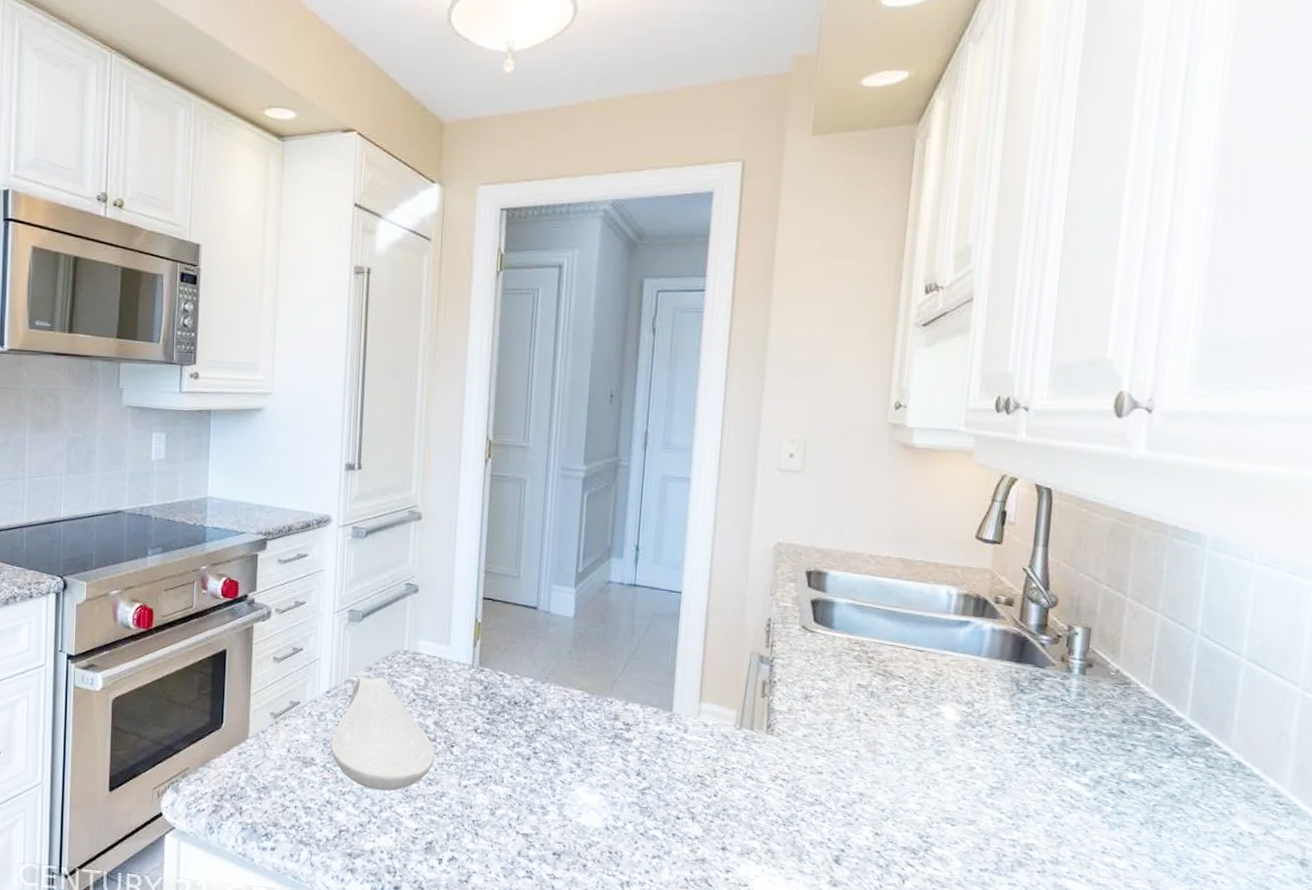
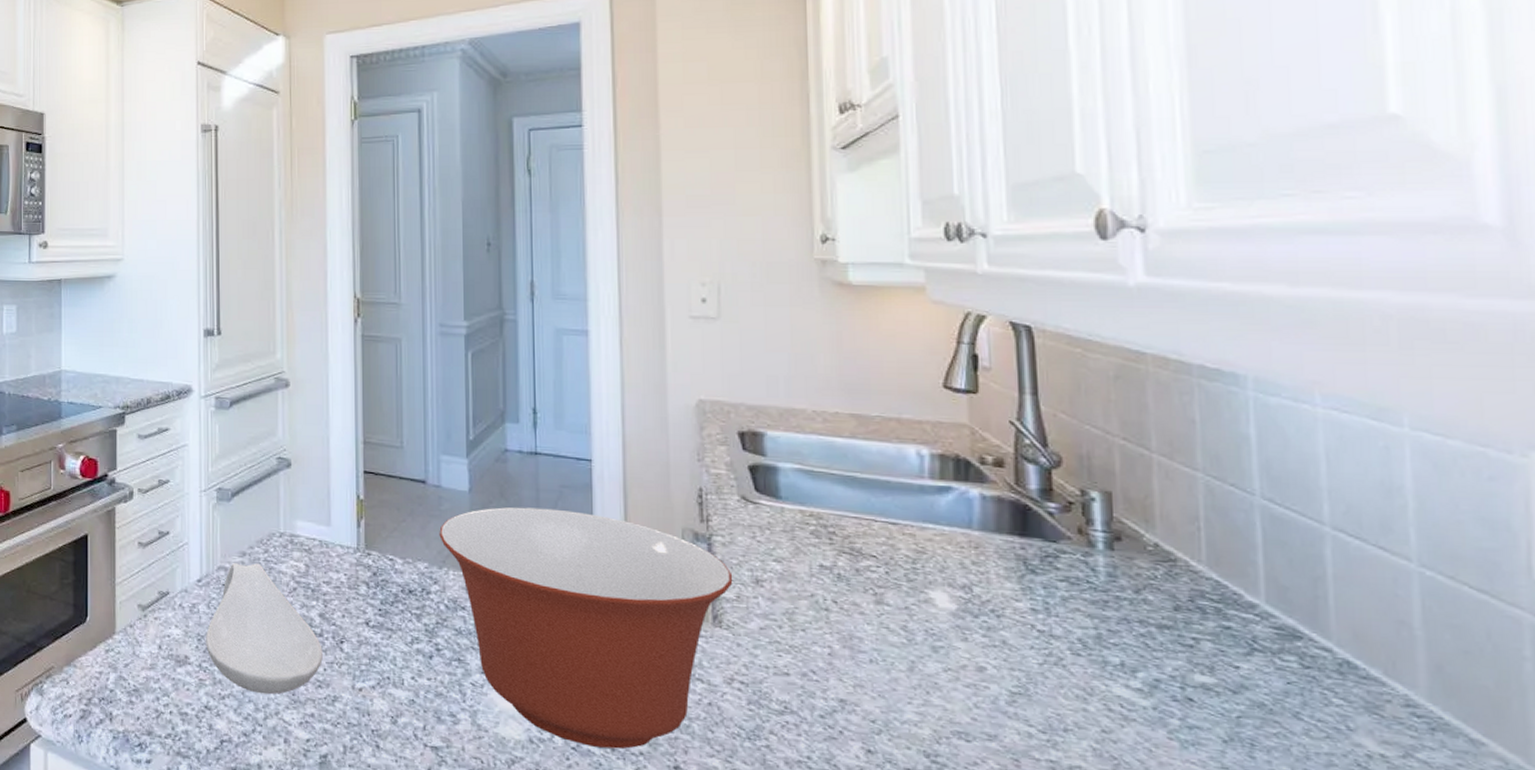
mixing bowl: none [545,631,788,834] -> present [439,507,733,749]

